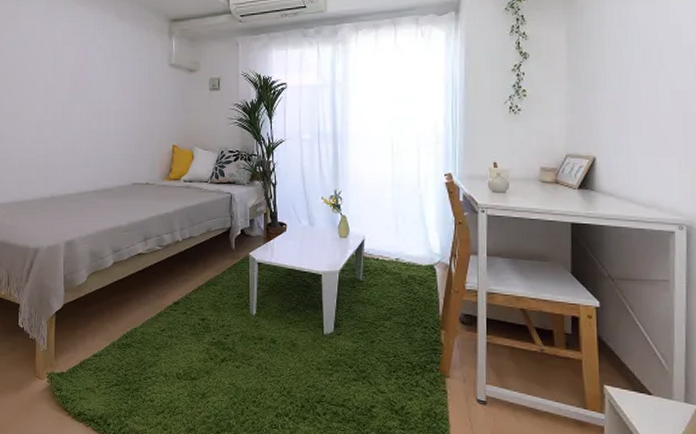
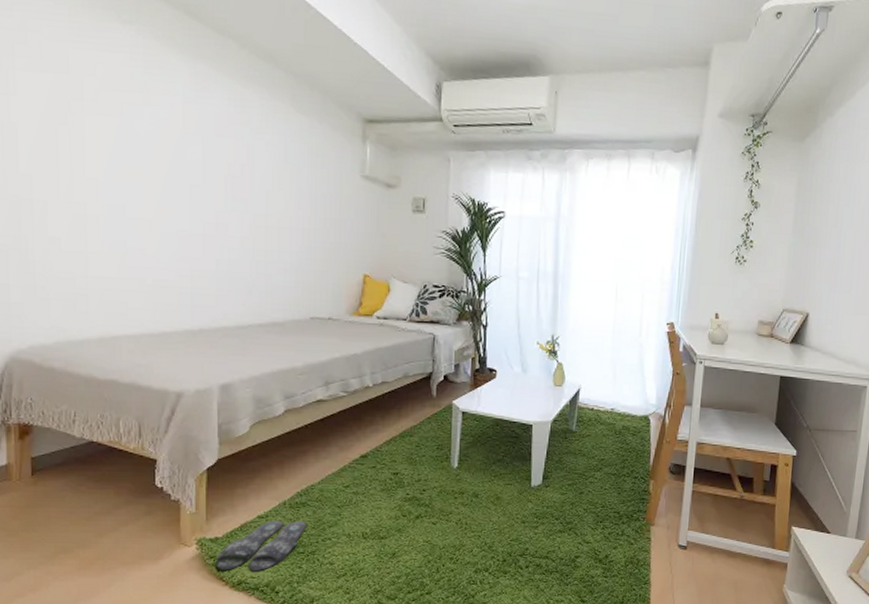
slippers: none [62,358,131,405] -> present [216,520,306,572]

